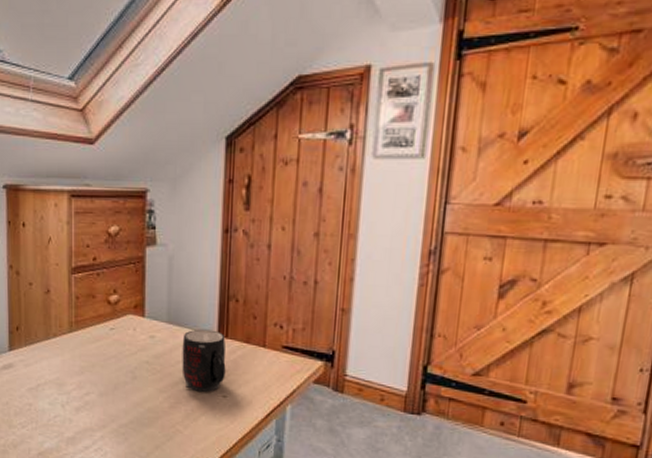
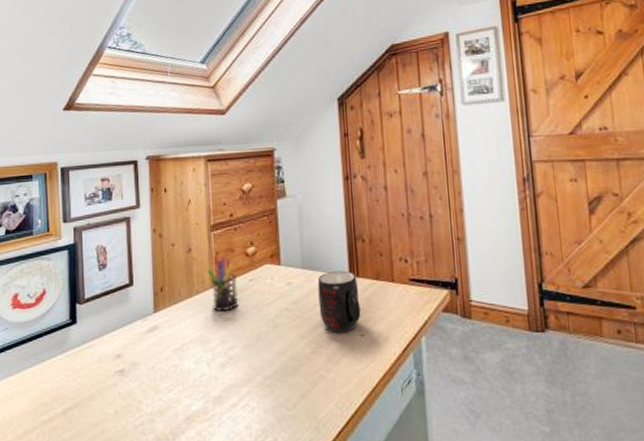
pen holder: none [66,299,97,357] -> present [207,255,238,311]

